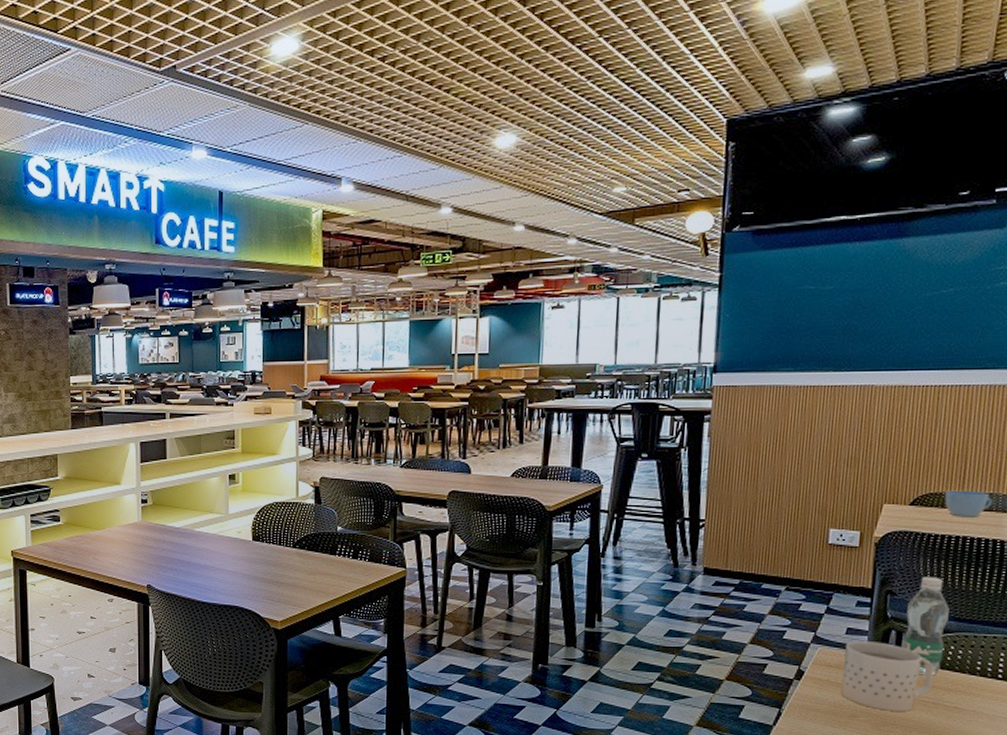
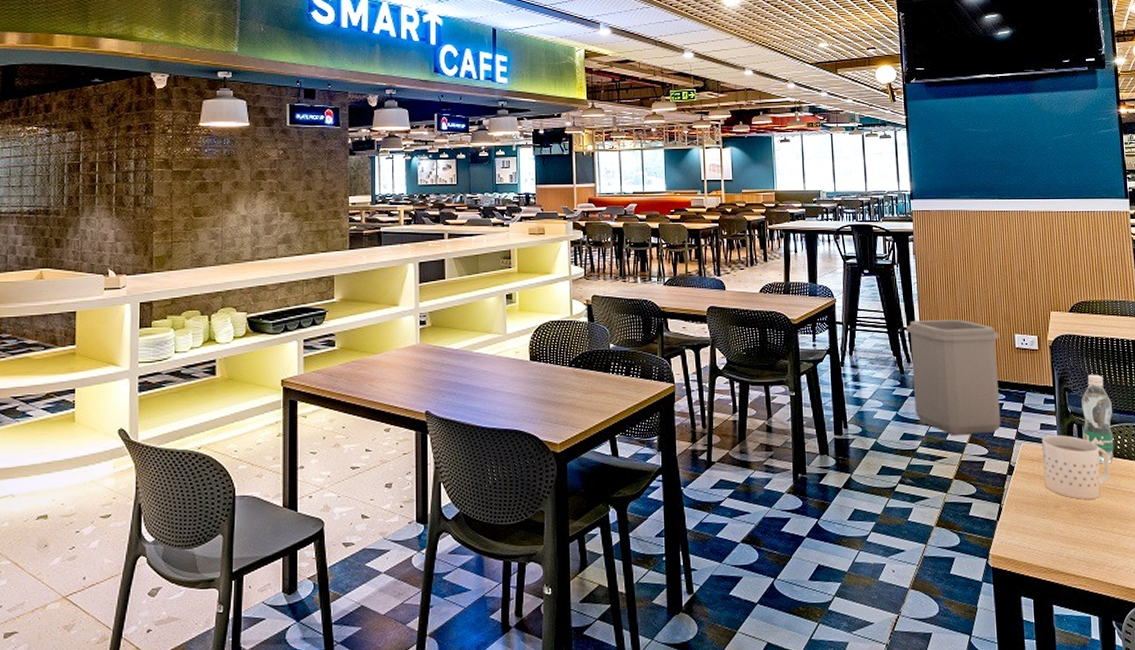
trash bin: none [687,510,808,636] -> present [907,319,1001,435]
cup: present [944,490,993,519] -> none [1092,298,1126,323]

